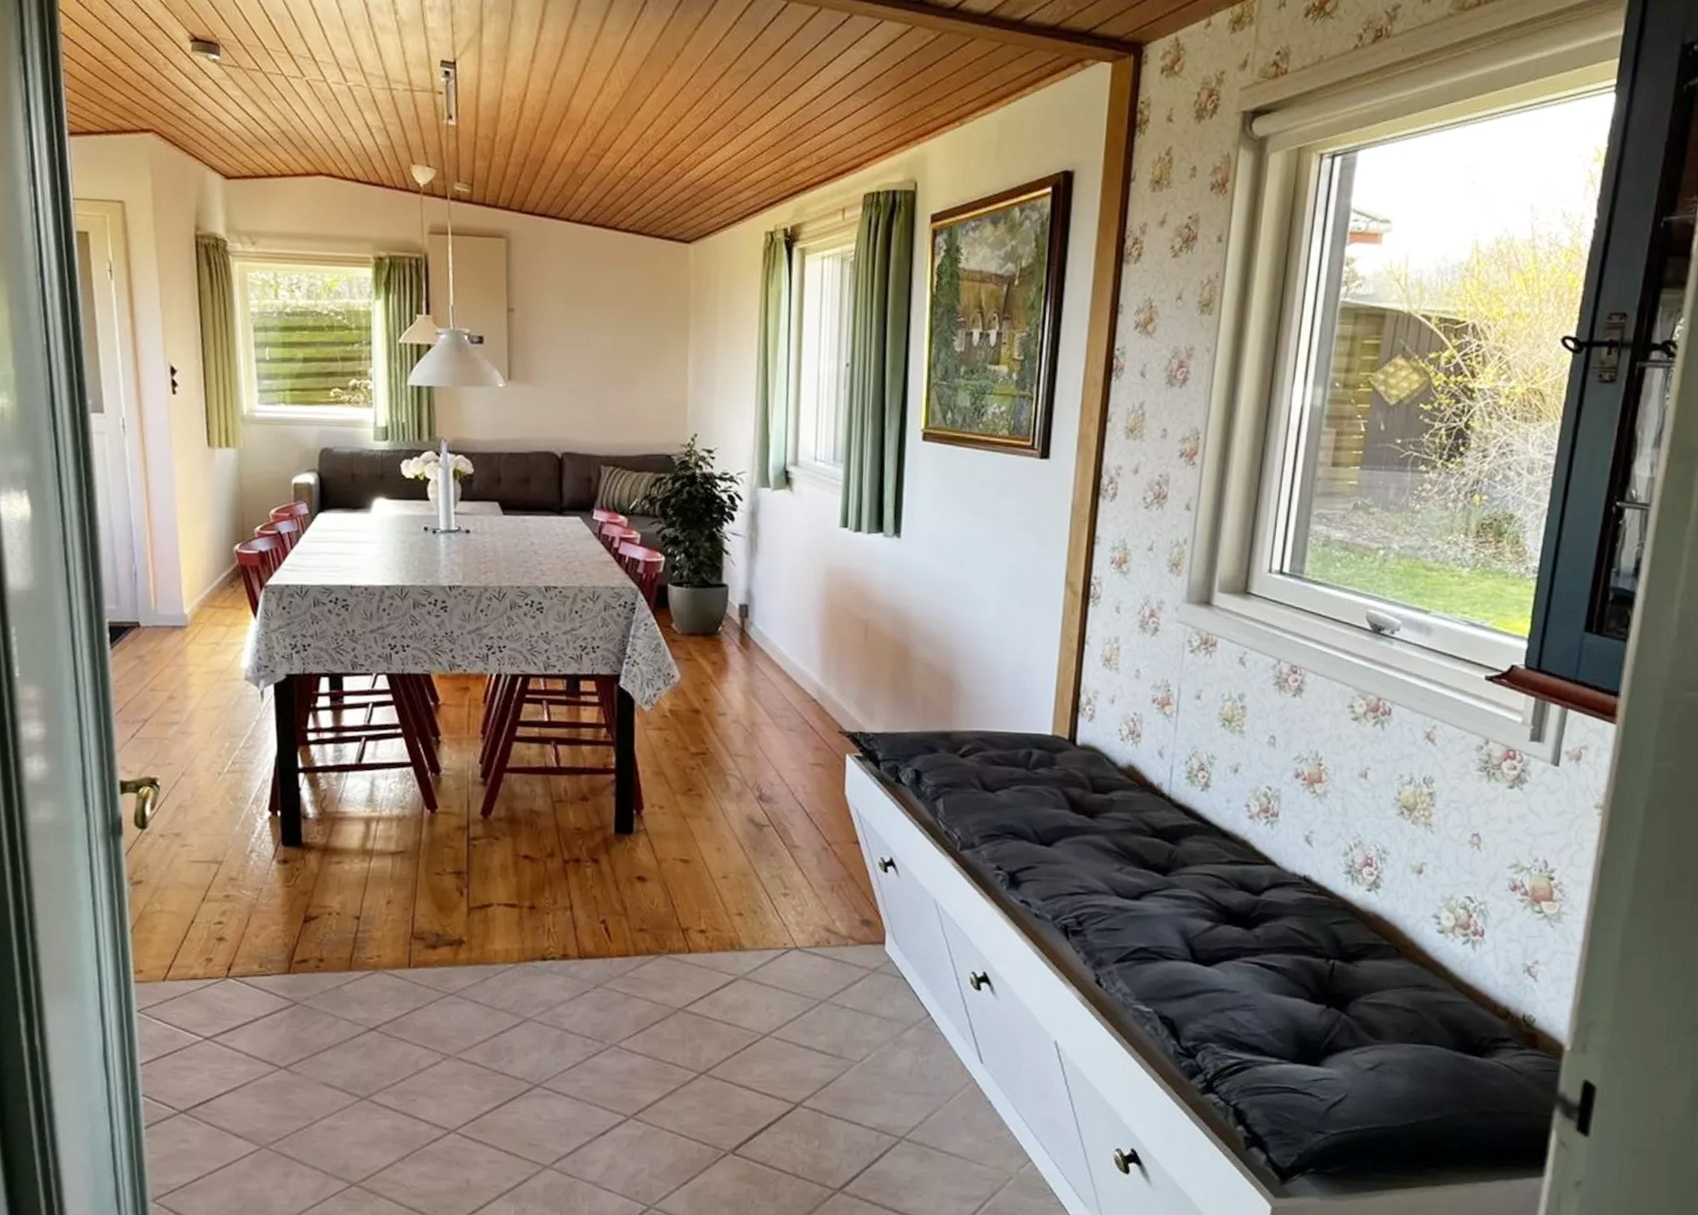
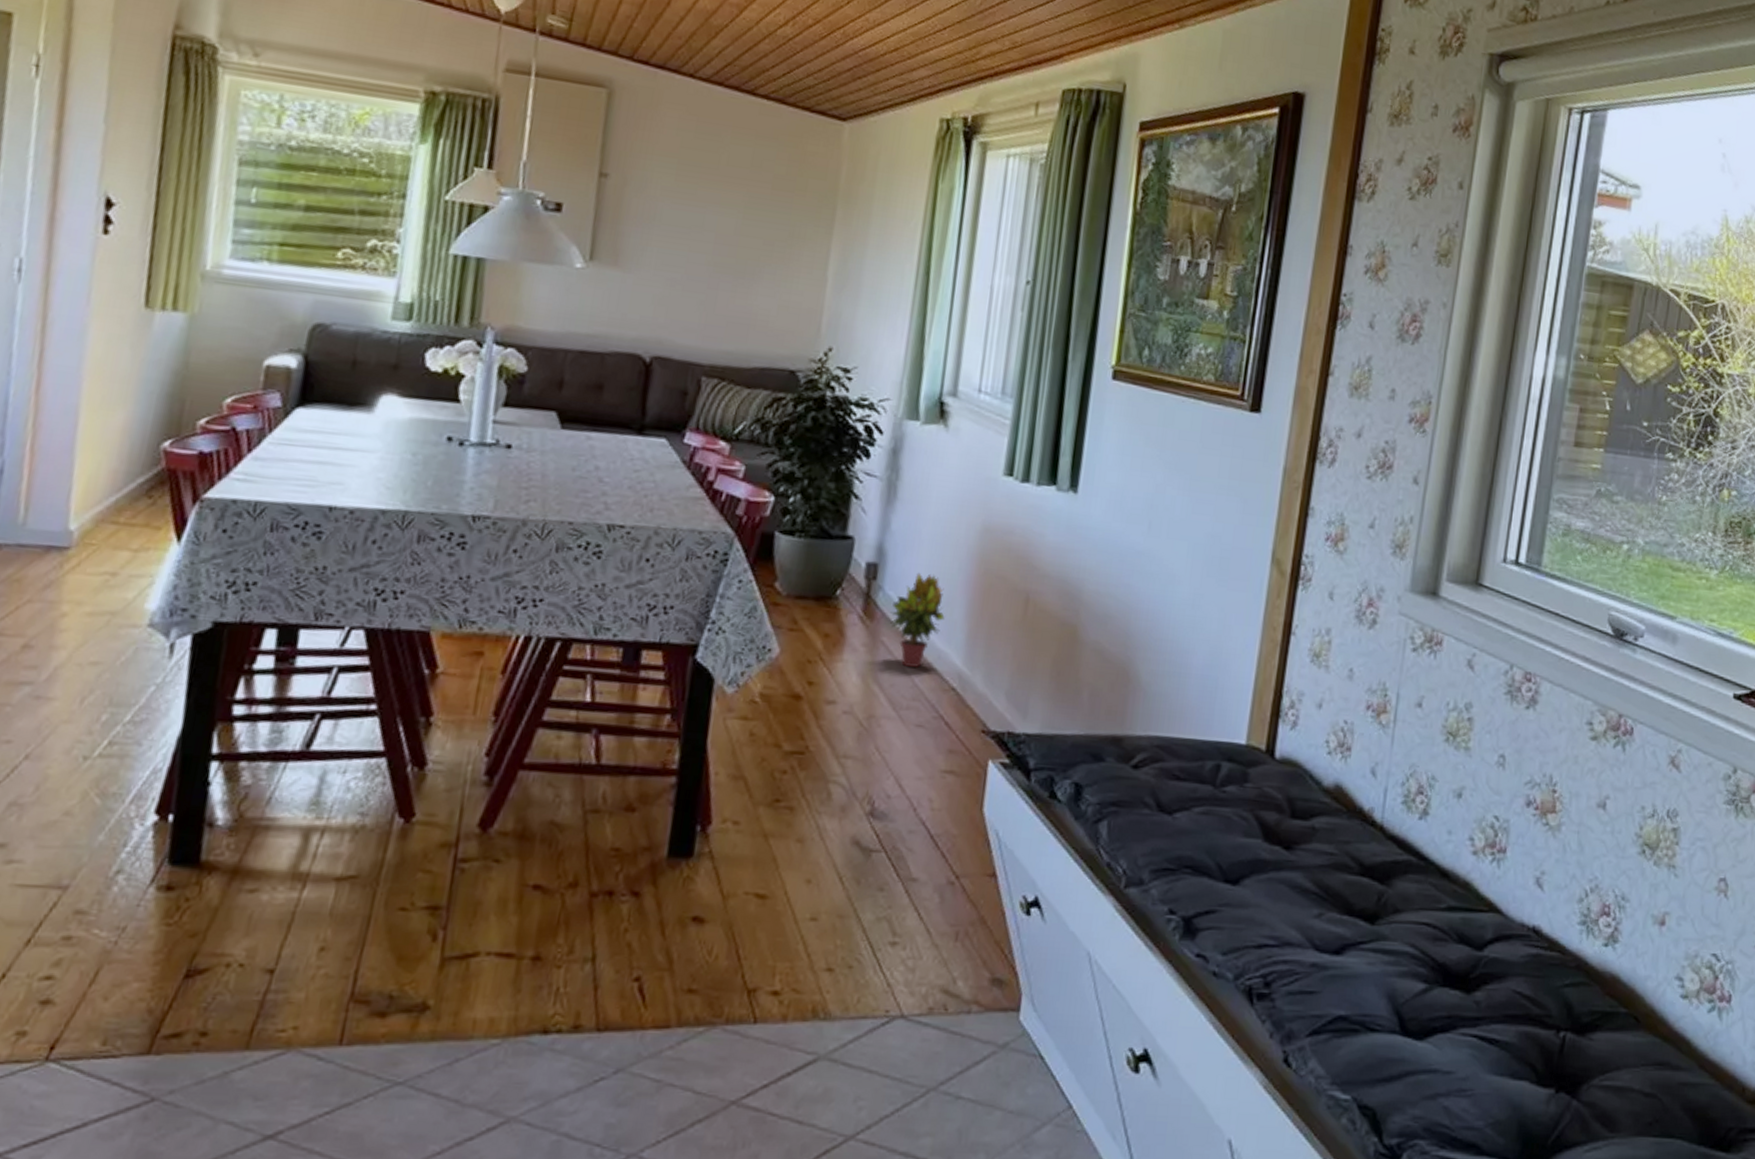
potted plant: none [761,610,803,685] -> present [890,572,945,669]

